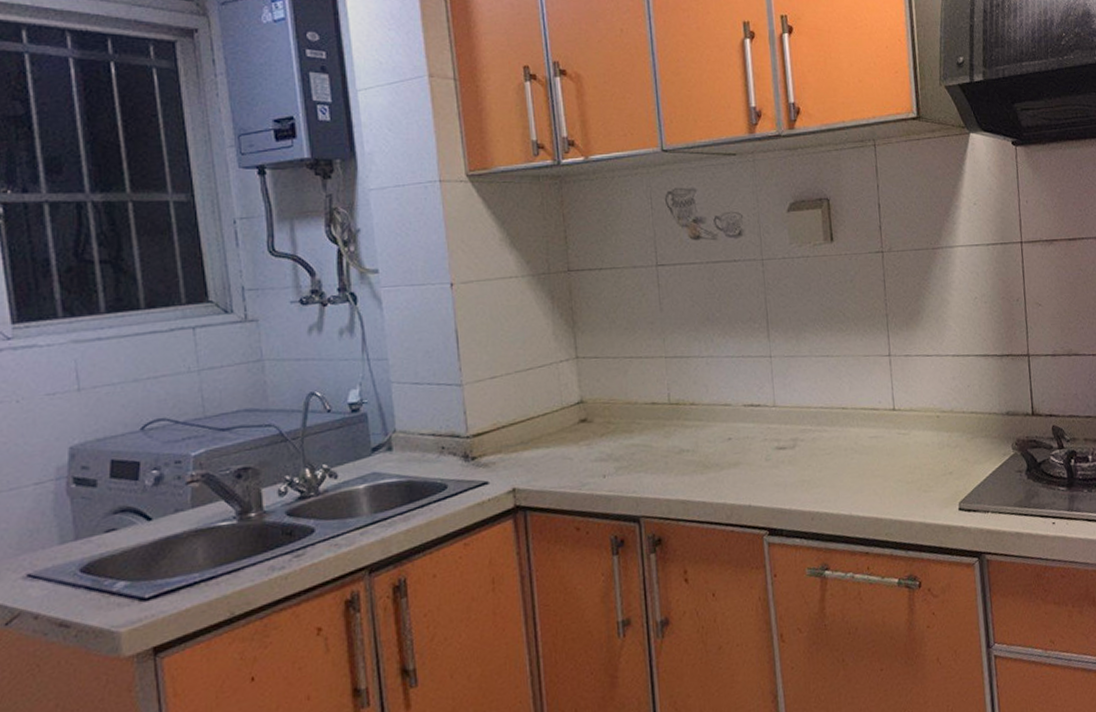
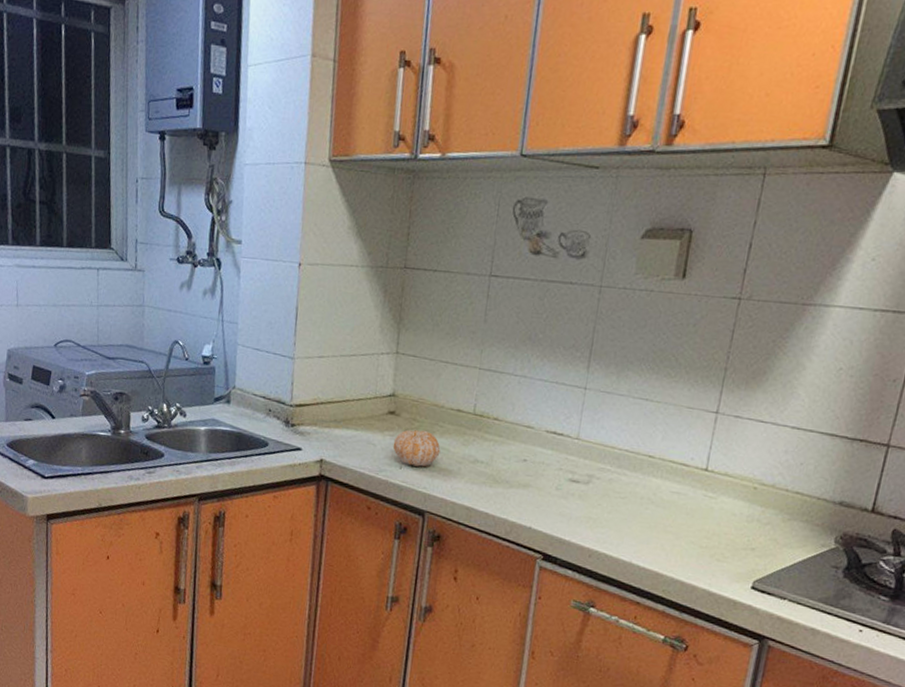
fruit: none [591,431,643,472] -> present [392,429,441,467]

